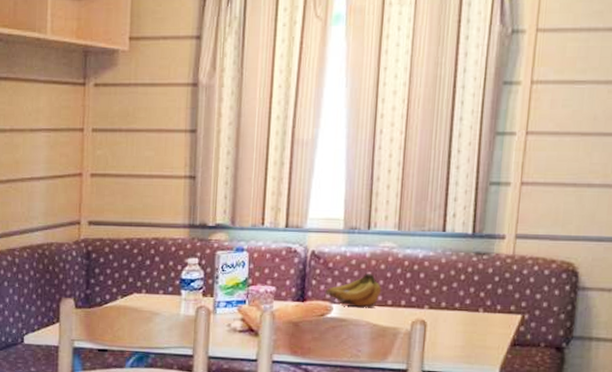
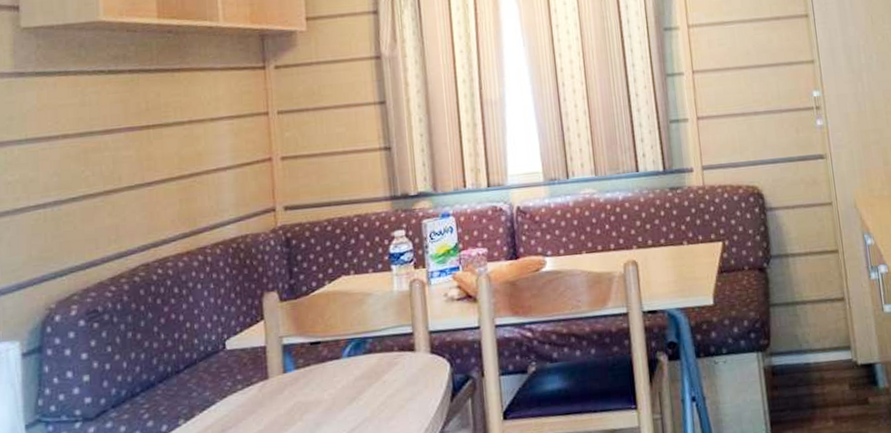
fruit: present [324,274,382,308] -> none [536,222,590,258]

